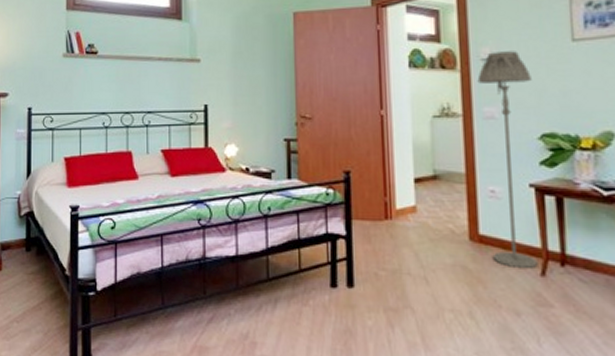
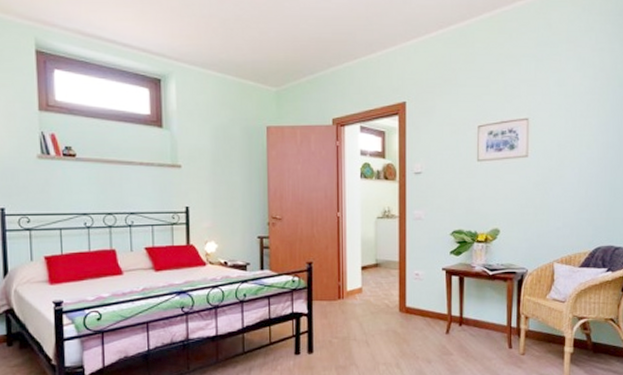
floor lamp: present [477,51,538,269] -> none [410,167,448,330]

